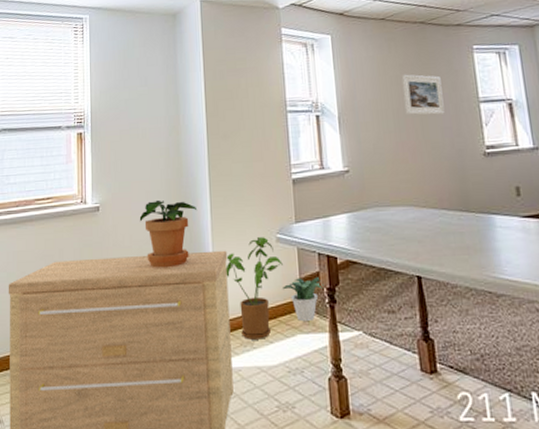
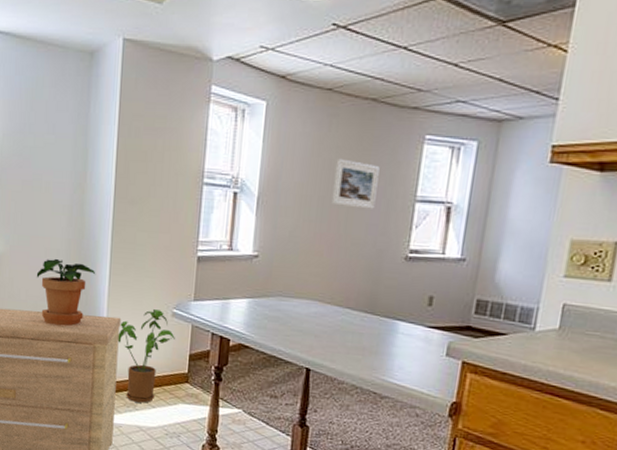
potted plant: present [283,277,324,321] -> none [172,353,212,394]

